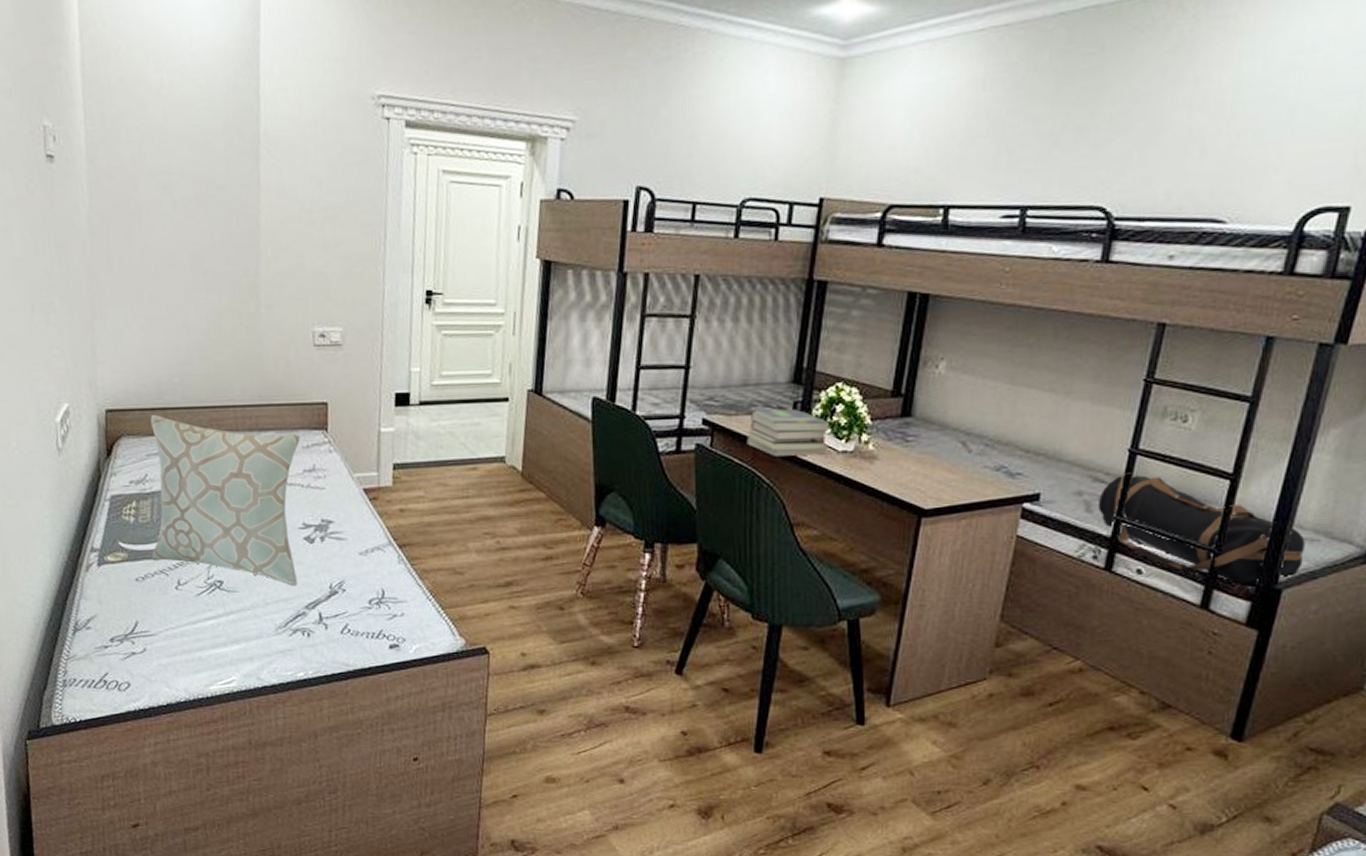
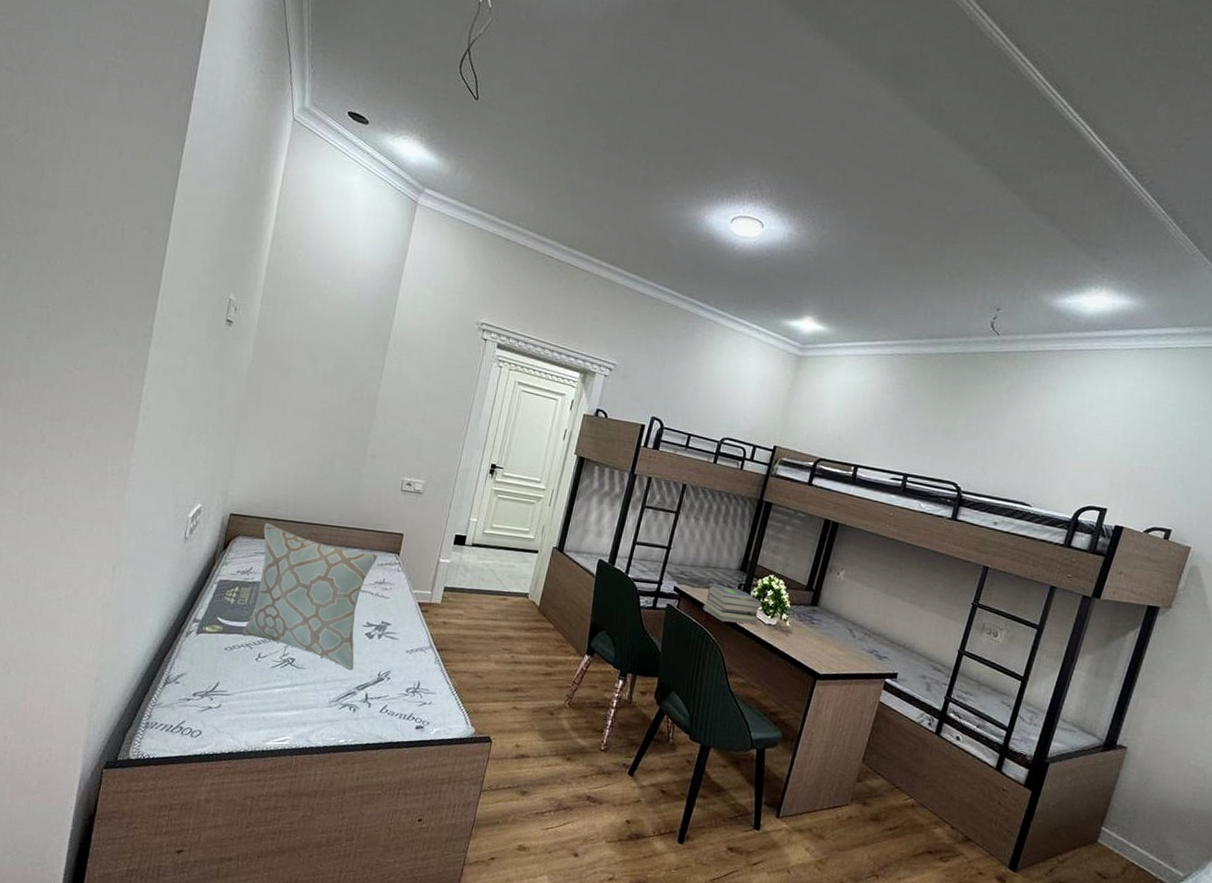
duffel bag: present [1097,472,1305,588] -> none [934,666,1066,761]

